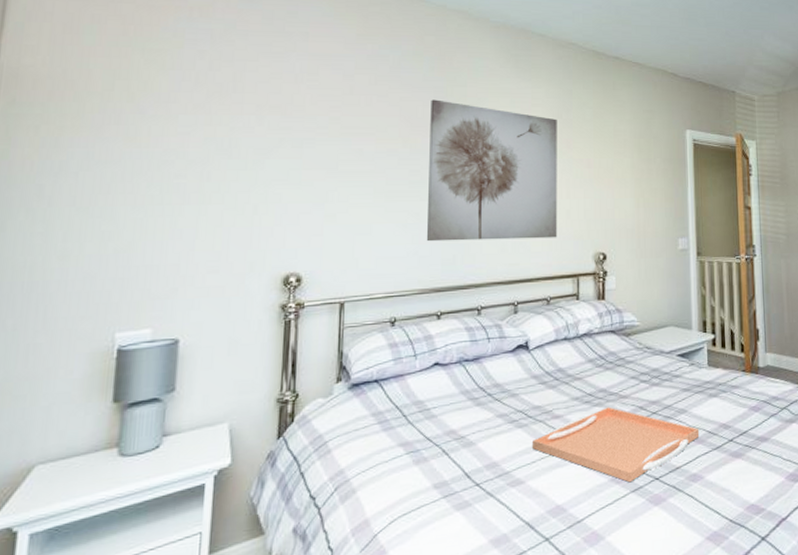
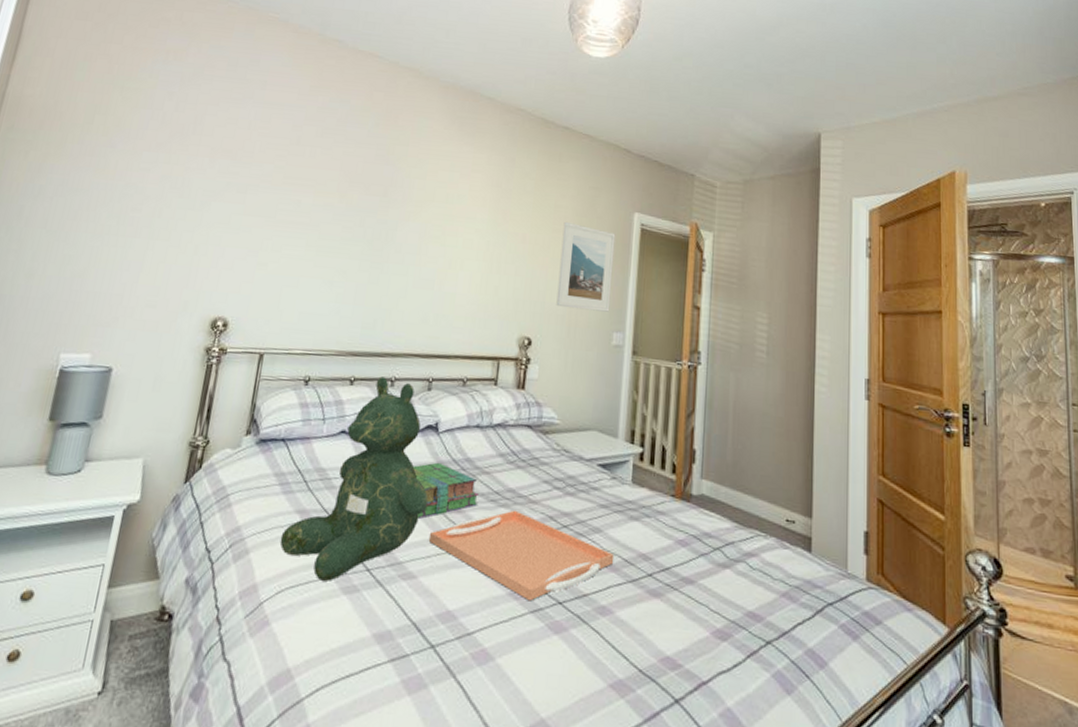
teddy bear: none [386,307,527,503] -> present [279,376,429,581]
wall art: present [426,99,557,242] -> none [350,156,496,315]
stack of books: none [508,376,574,431] -> present [412,462,480,520]
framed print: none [624,144,674,222] -> present [556,221,616,312]

